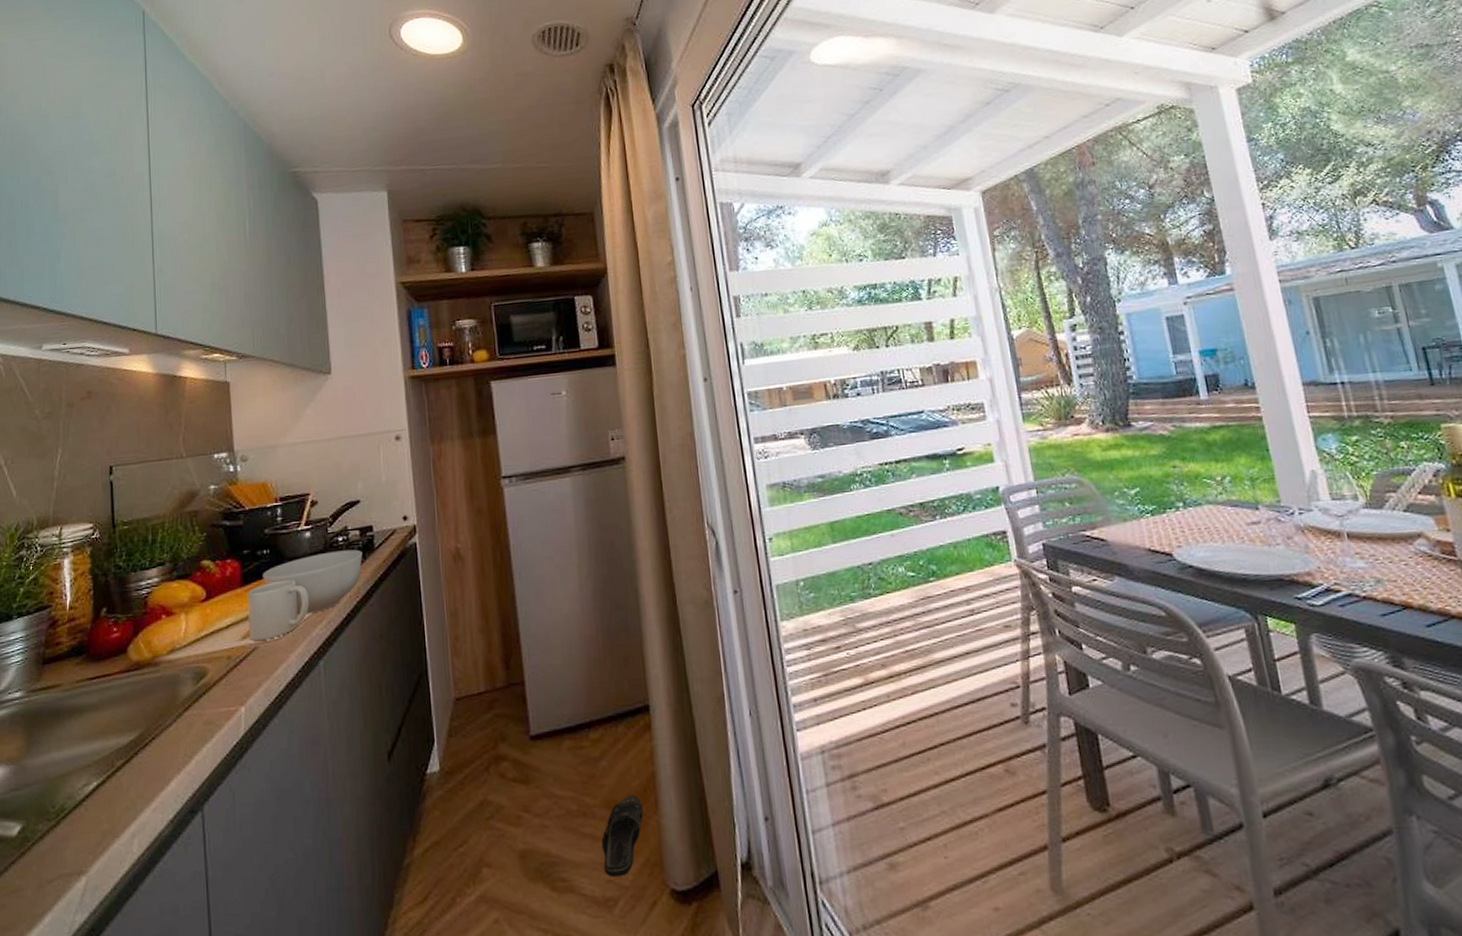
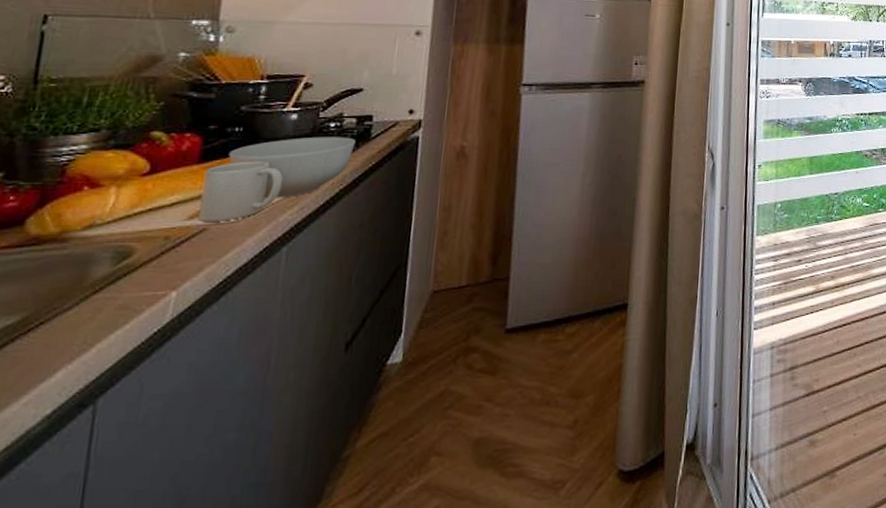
sandal: present [601,795,643,877] -> none [557,385,605,461]

